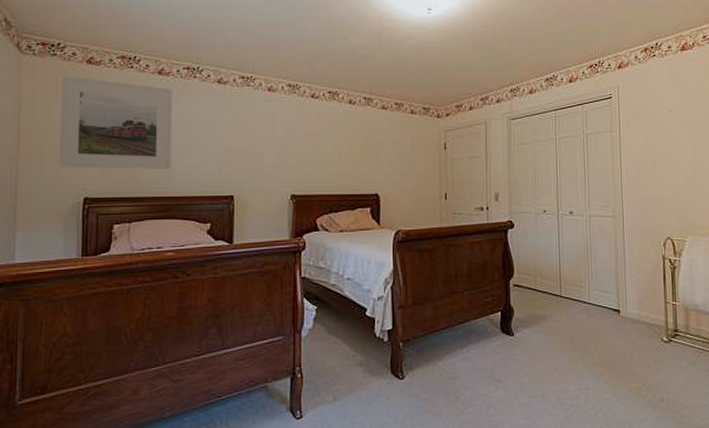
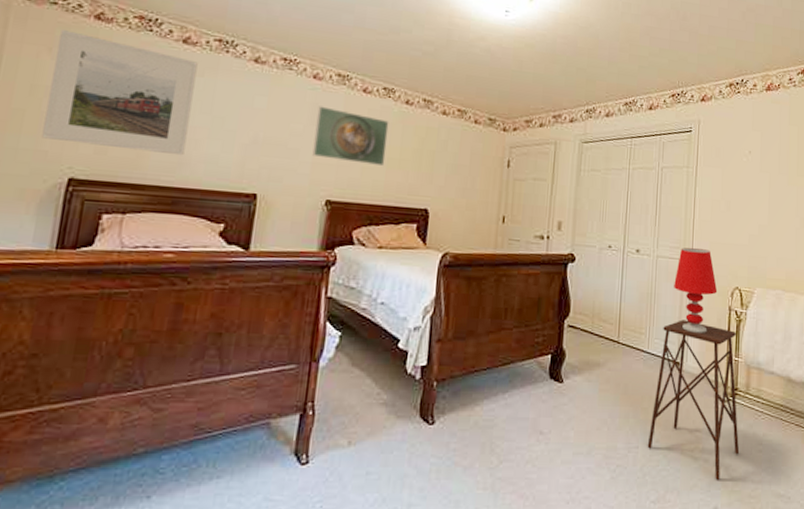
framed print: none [275,114,337,160] -> present [312,106,389,166]
side table: none [596,271,685,413] -> present [647,319,740,480]
table lamp: none [608,205,650,282] -> present [674,248,718,333]

